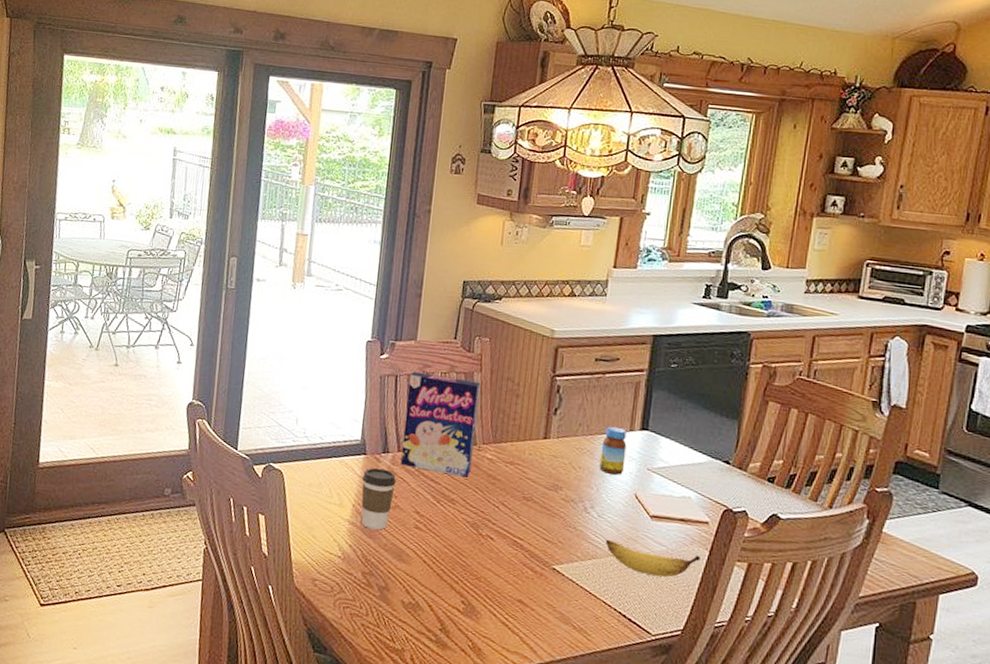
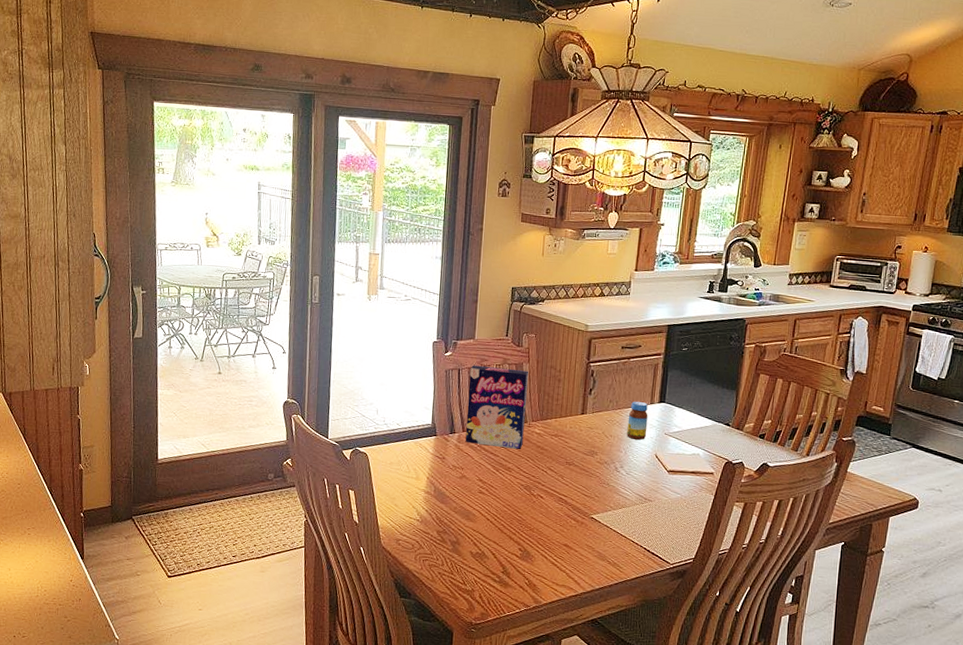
coffee cup: present [361,467,396,530] -> none [433,446,462,496]
banana: present [605,540,702,578] -> none [633,492,708,518]

